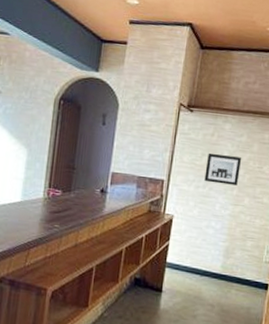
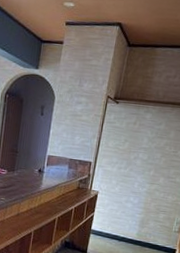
wall art: present [204,152,242,186] -> none [126,139,160,167]

